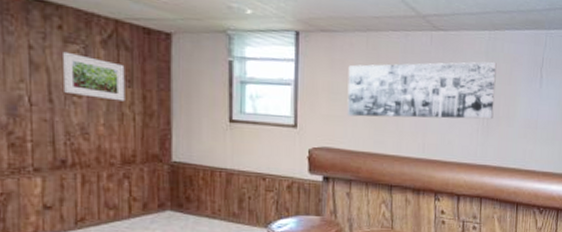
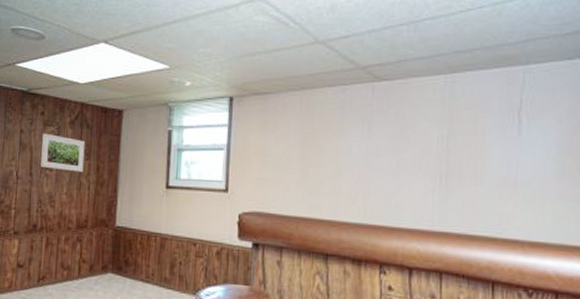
wall art: present [347,61,497,120] -> none [278,109,456,179]

